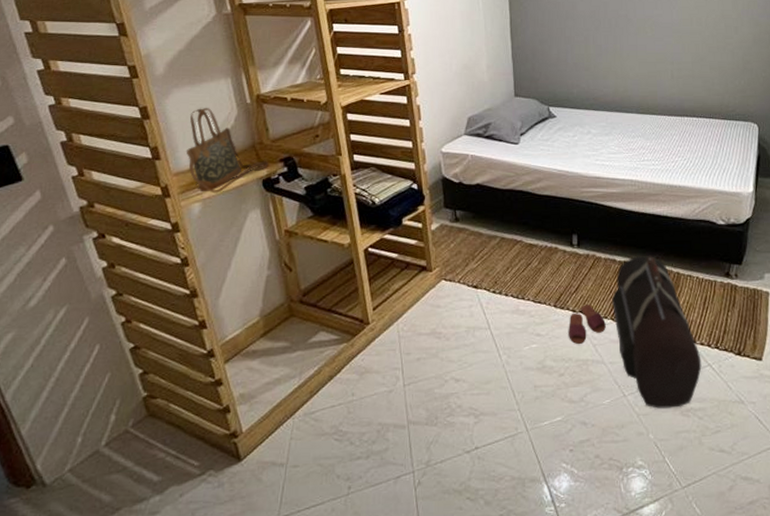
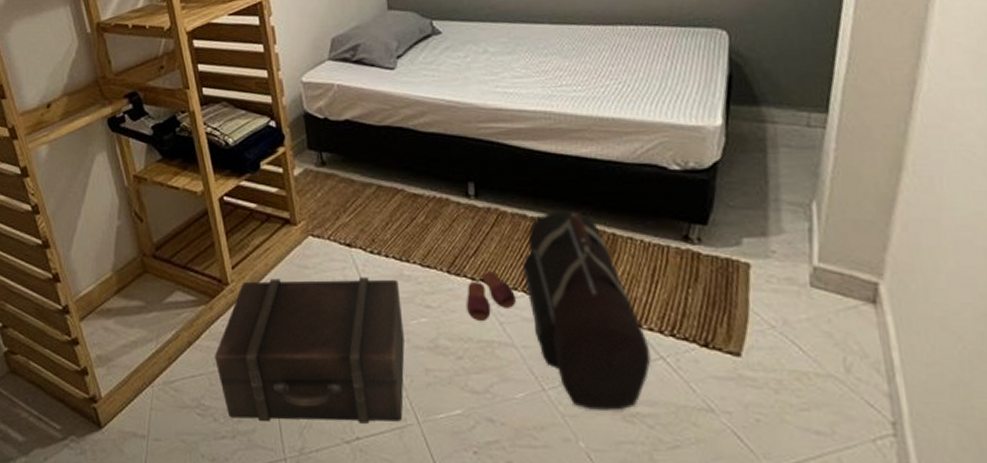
handbag: present [187,108,267,193] -> none [31,40,112,135]
suitcase: none [353,313,518,441] -> present [214,277,405,424]

